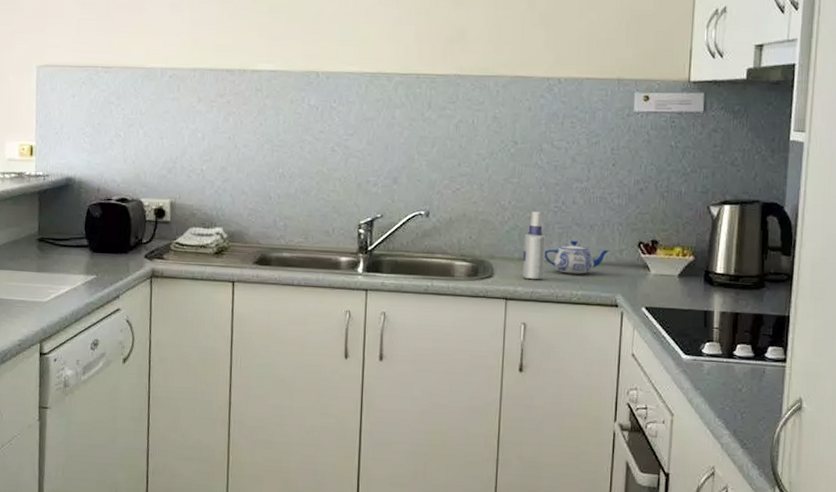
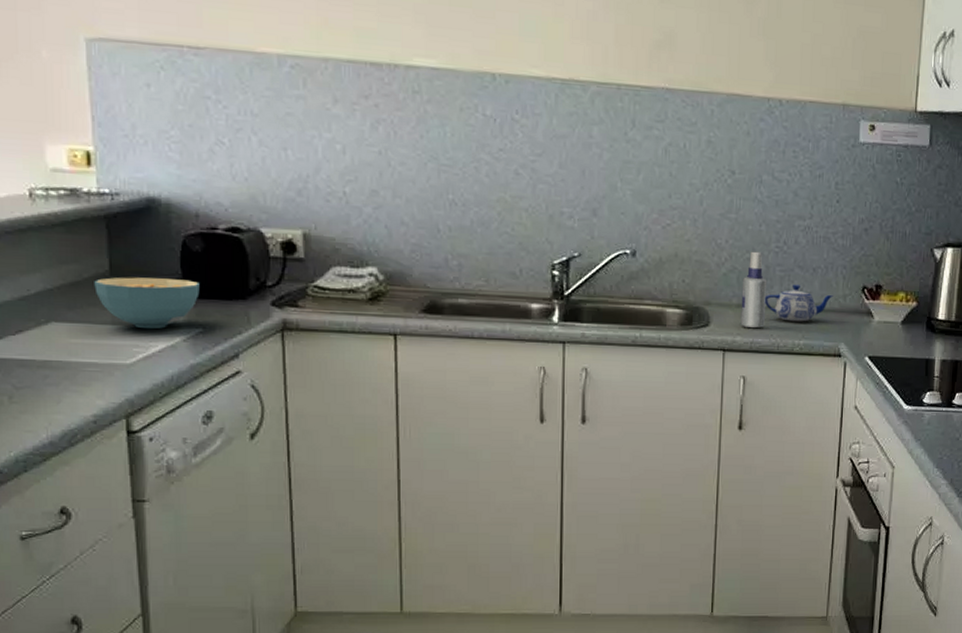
cereal bowl: none [27,236,97,275] -> present [94,277,200,329]

